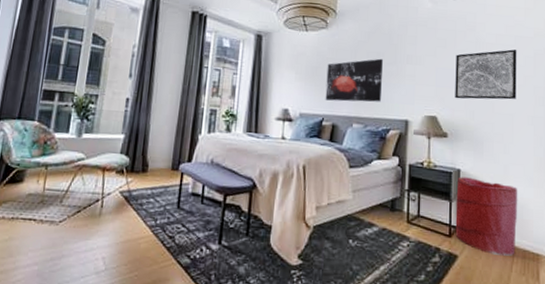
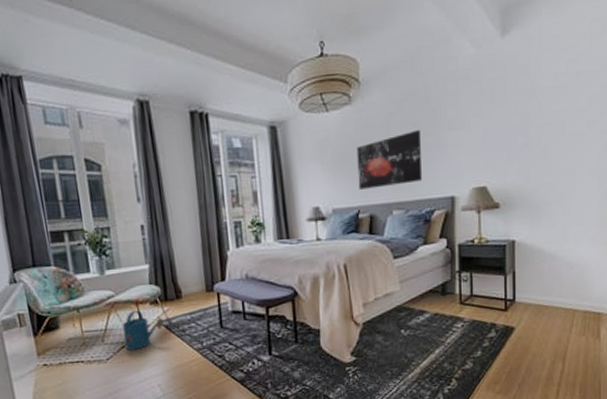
watering can: none [81,176,124,217] -> present [122,310,164,351]
wall art: present [455,49,517,100] -> none [506,90,580,162]
laundry hamper: present [455,177,518,256] -> none [511,247,579,321]

